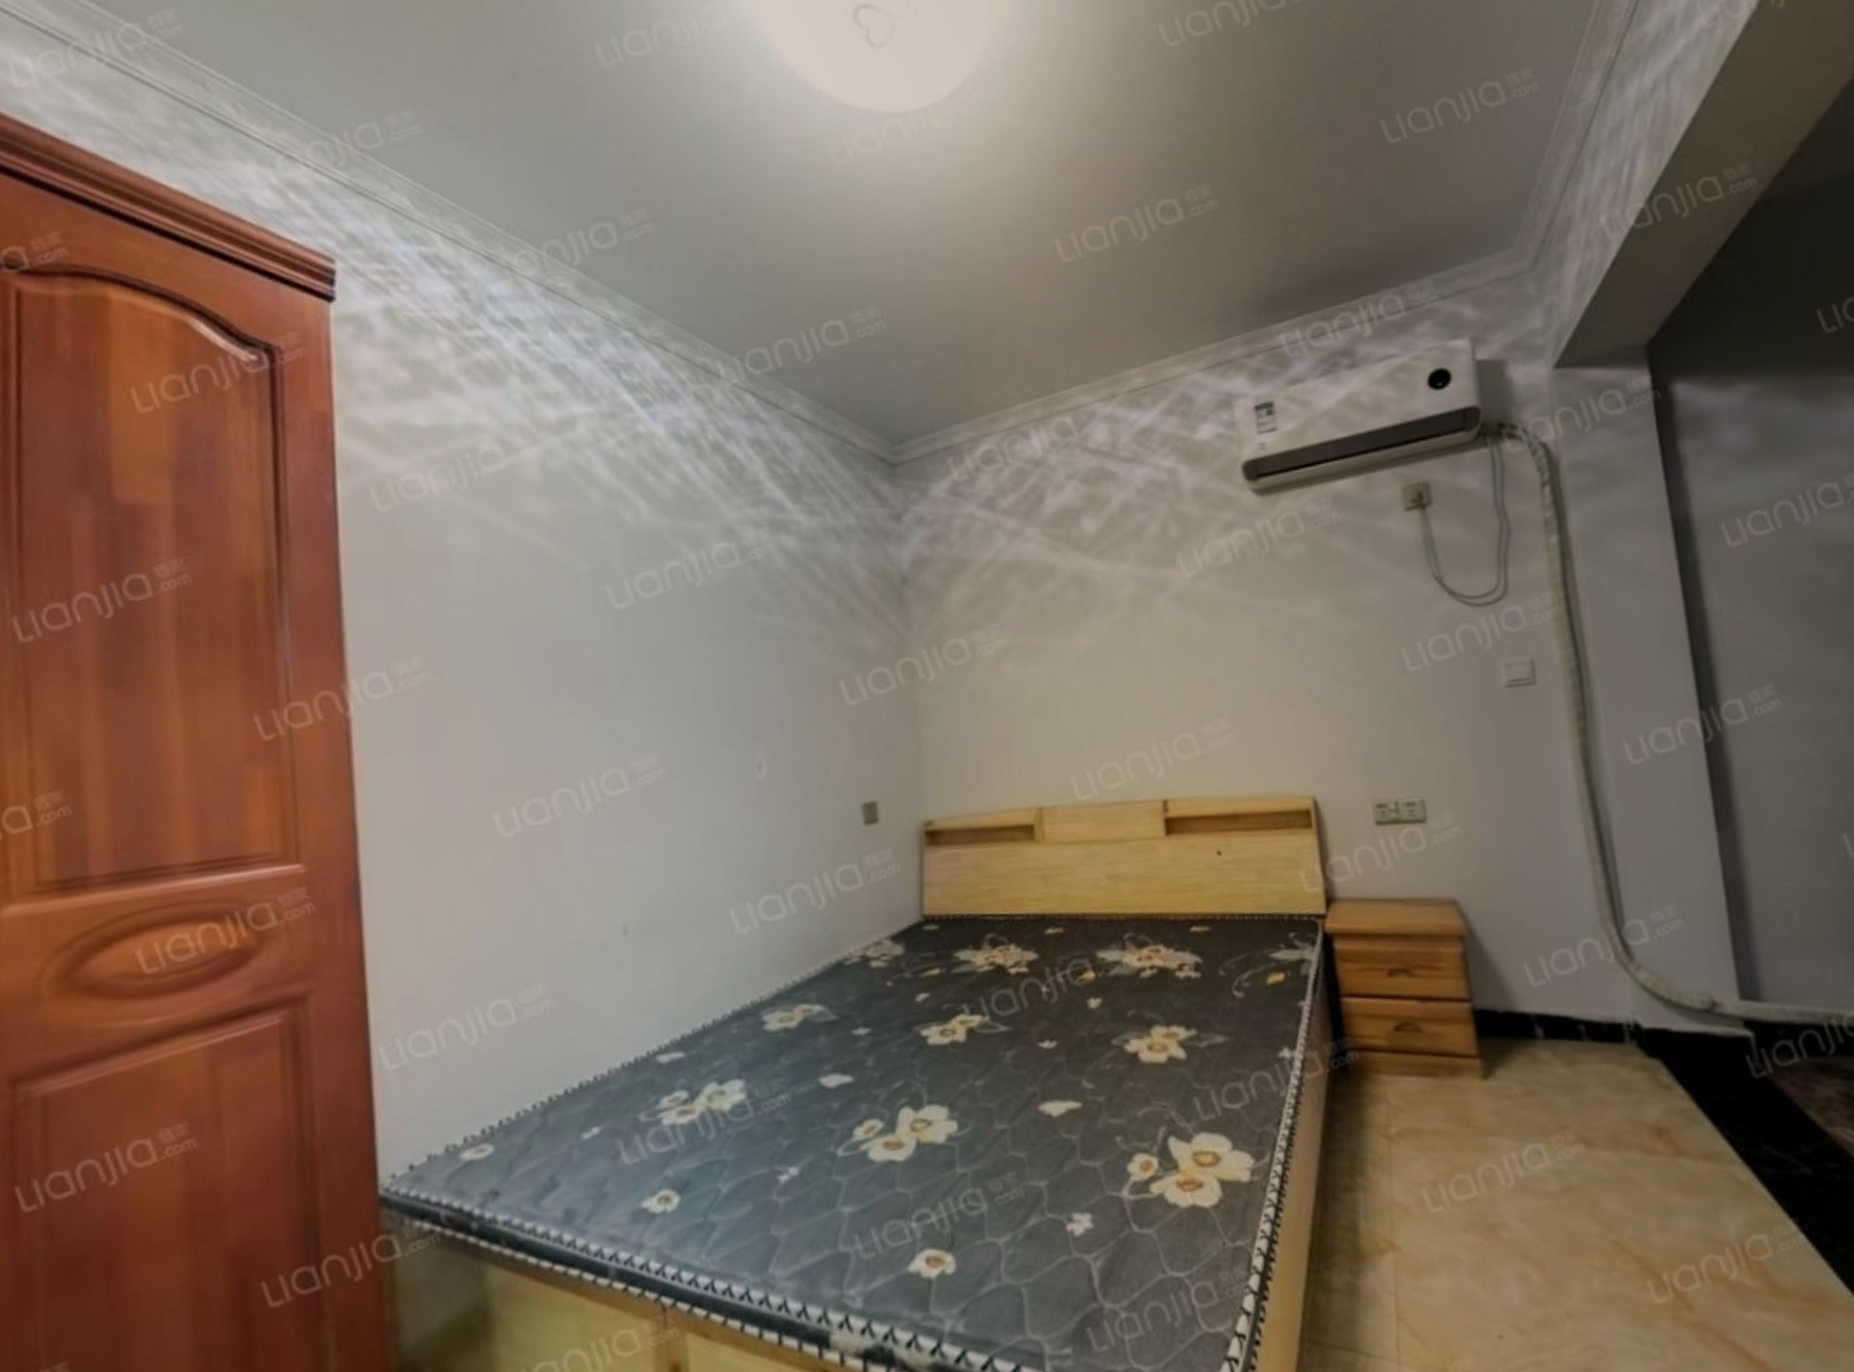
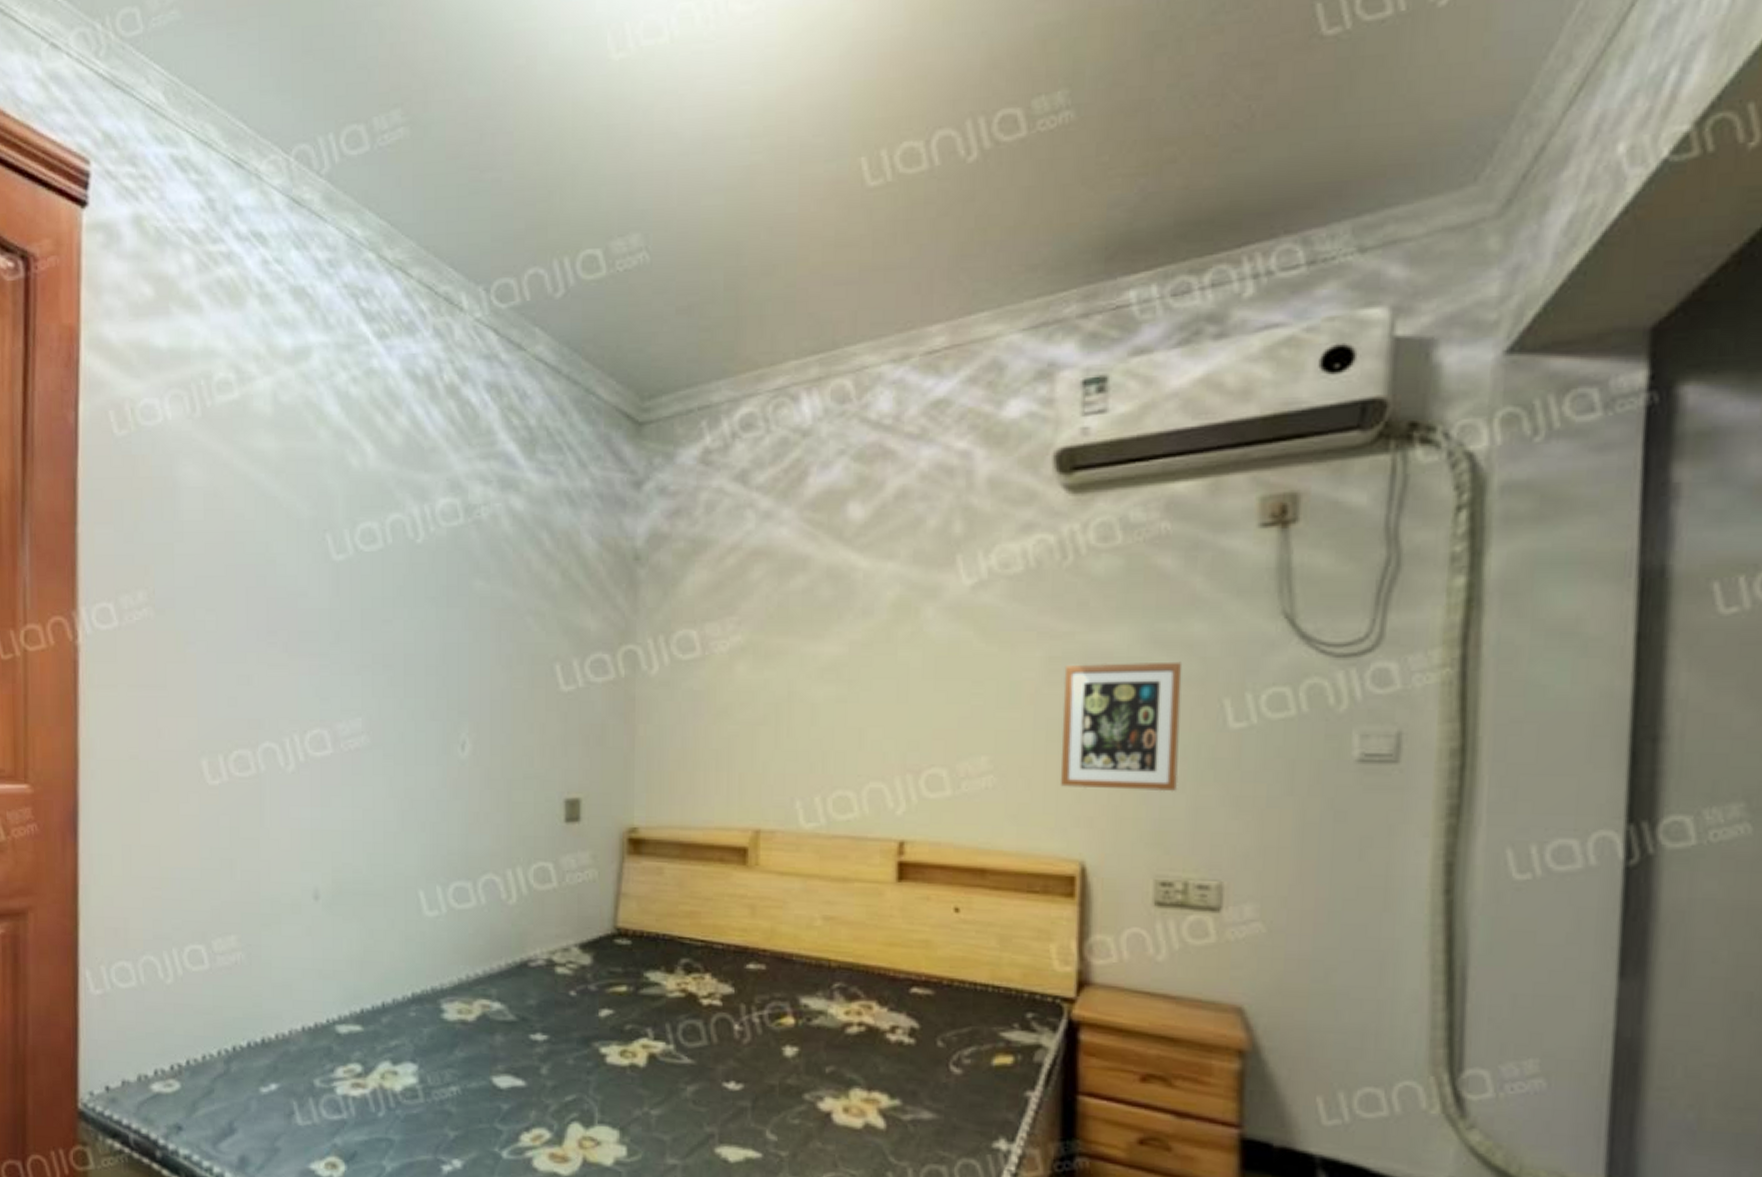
picture frame: none [1275,622,1378,736] -> present [1060,661,1183,792]

